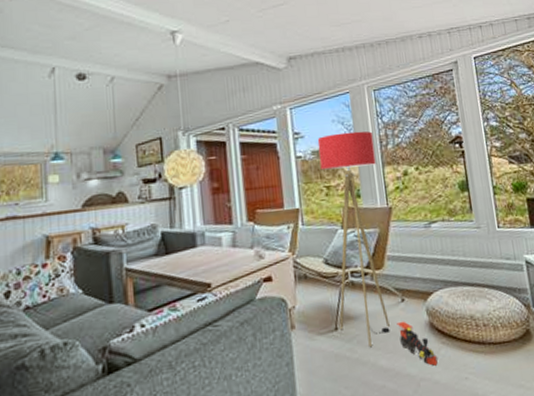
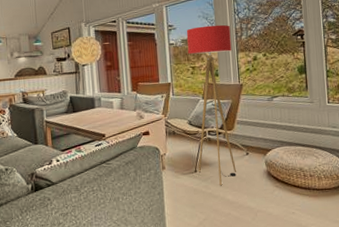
toy train: present [397,321,438,366] -> none [242,169,272,202]

